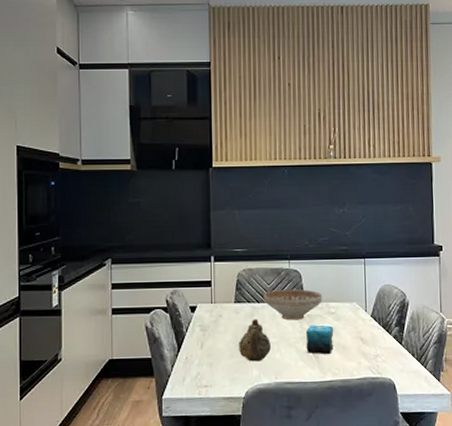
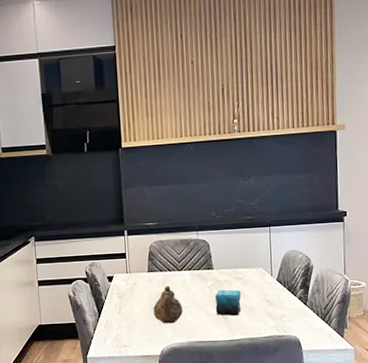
decorative bowl: present [263,289,322,320] -> none [174,257,230,286]

